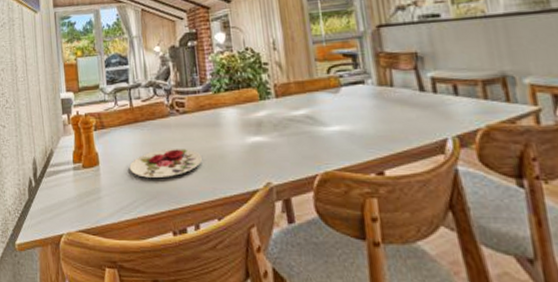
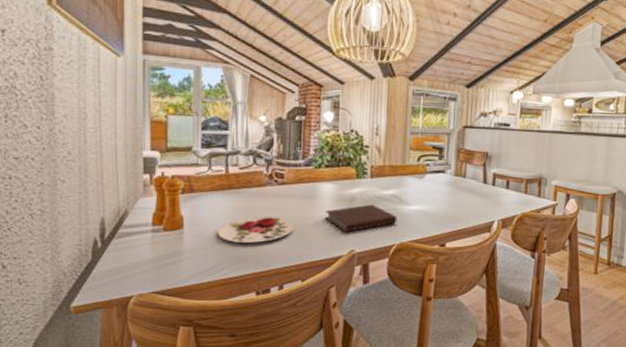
notebook: none [231,128,316,163] -> present [324,204,397,233]

